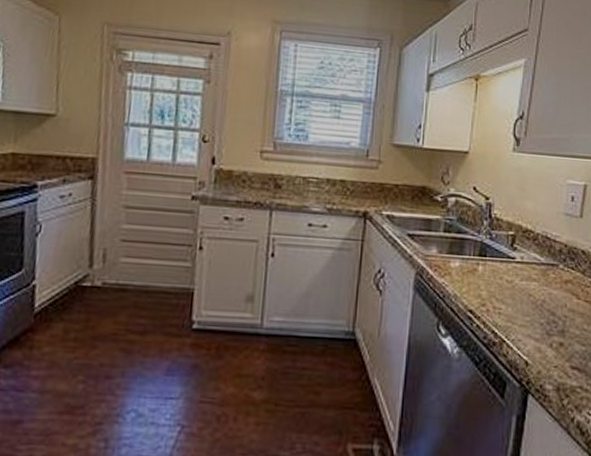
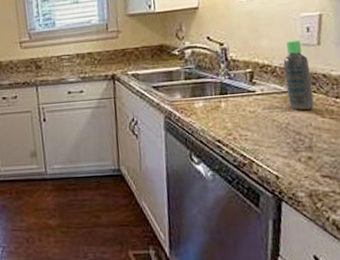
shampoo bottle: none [546,208,571,288] -> present [283,41,315,110]

